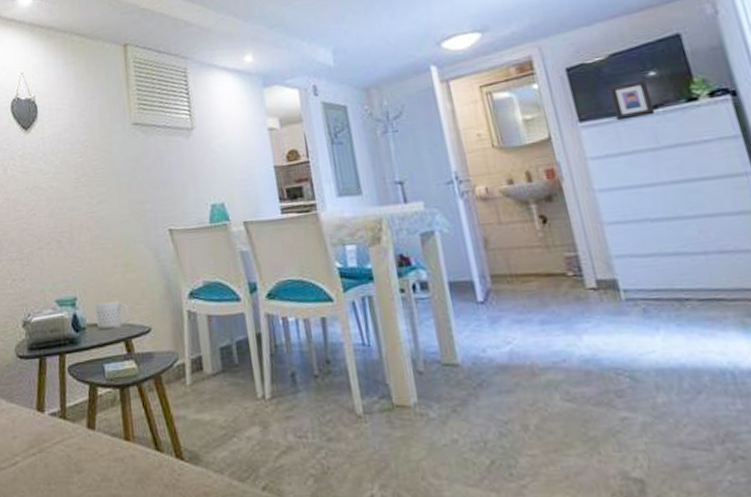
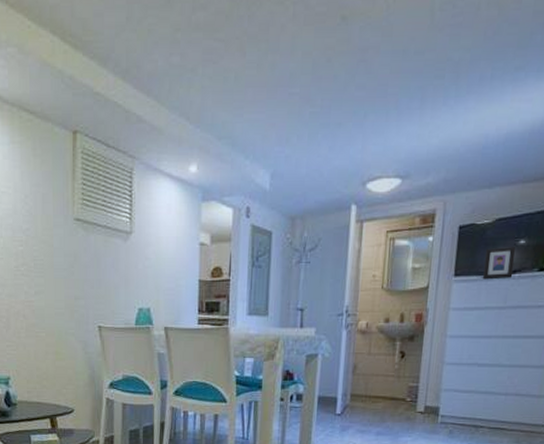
mug: present [94,300,130,331] -> none [26,383,56,408]

